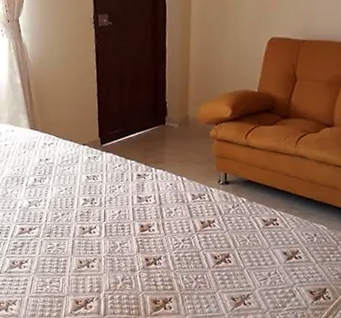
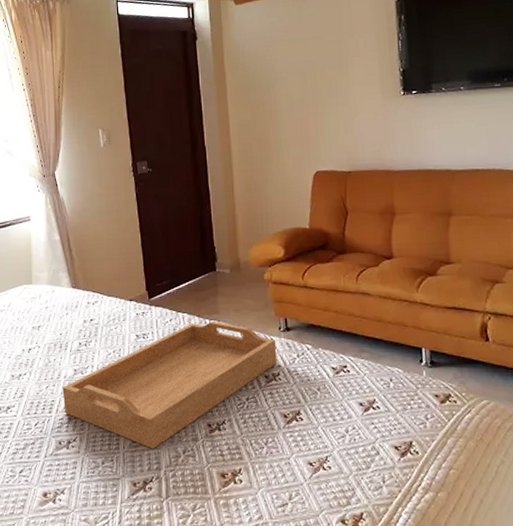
serving tray: none [17,169,215,275] -> present [62,320,278,449]

